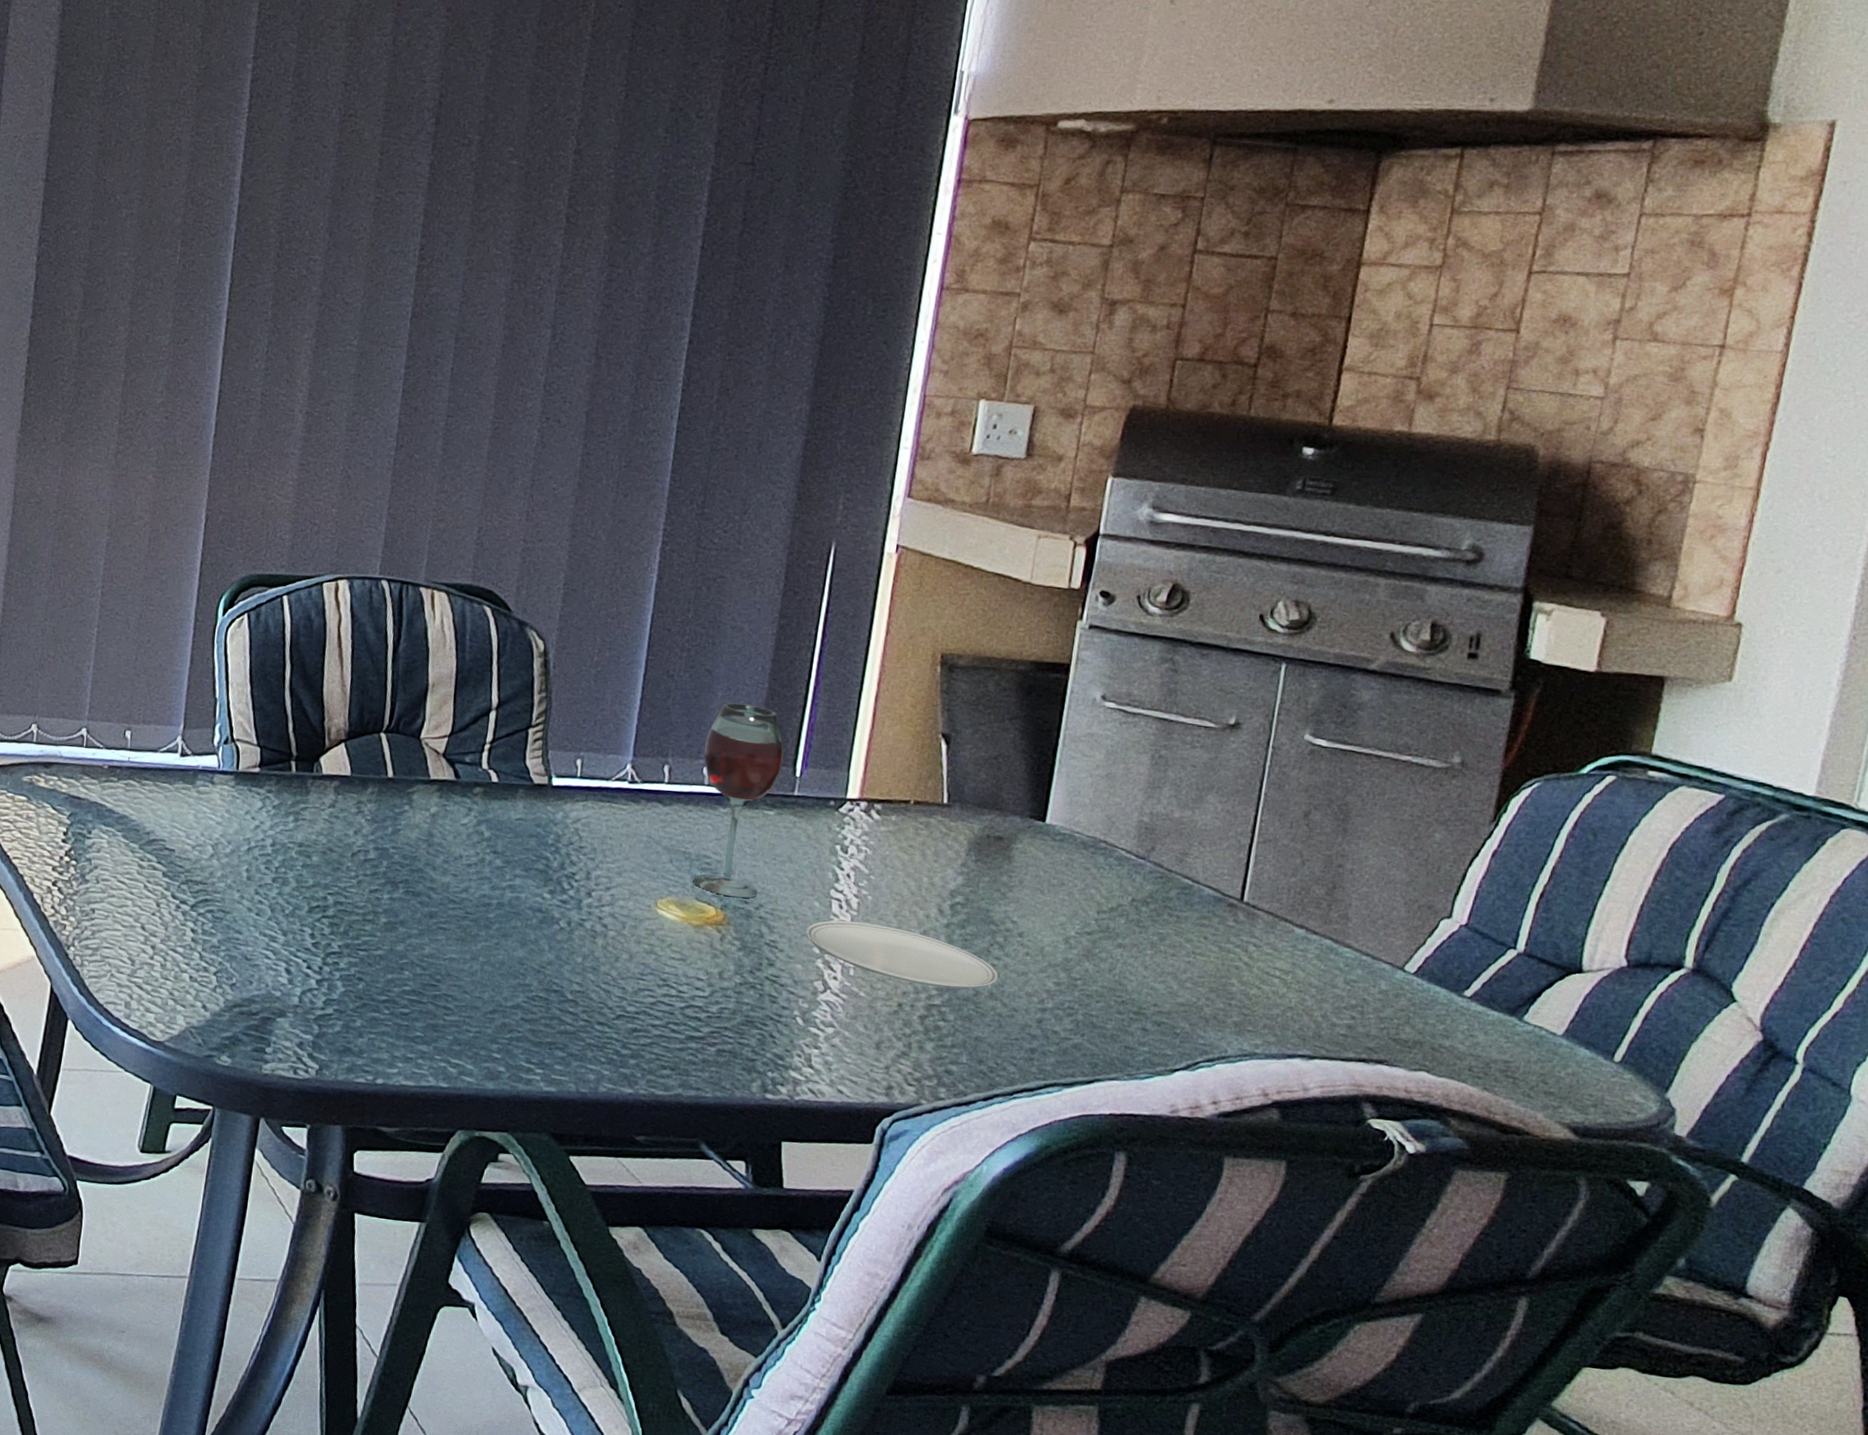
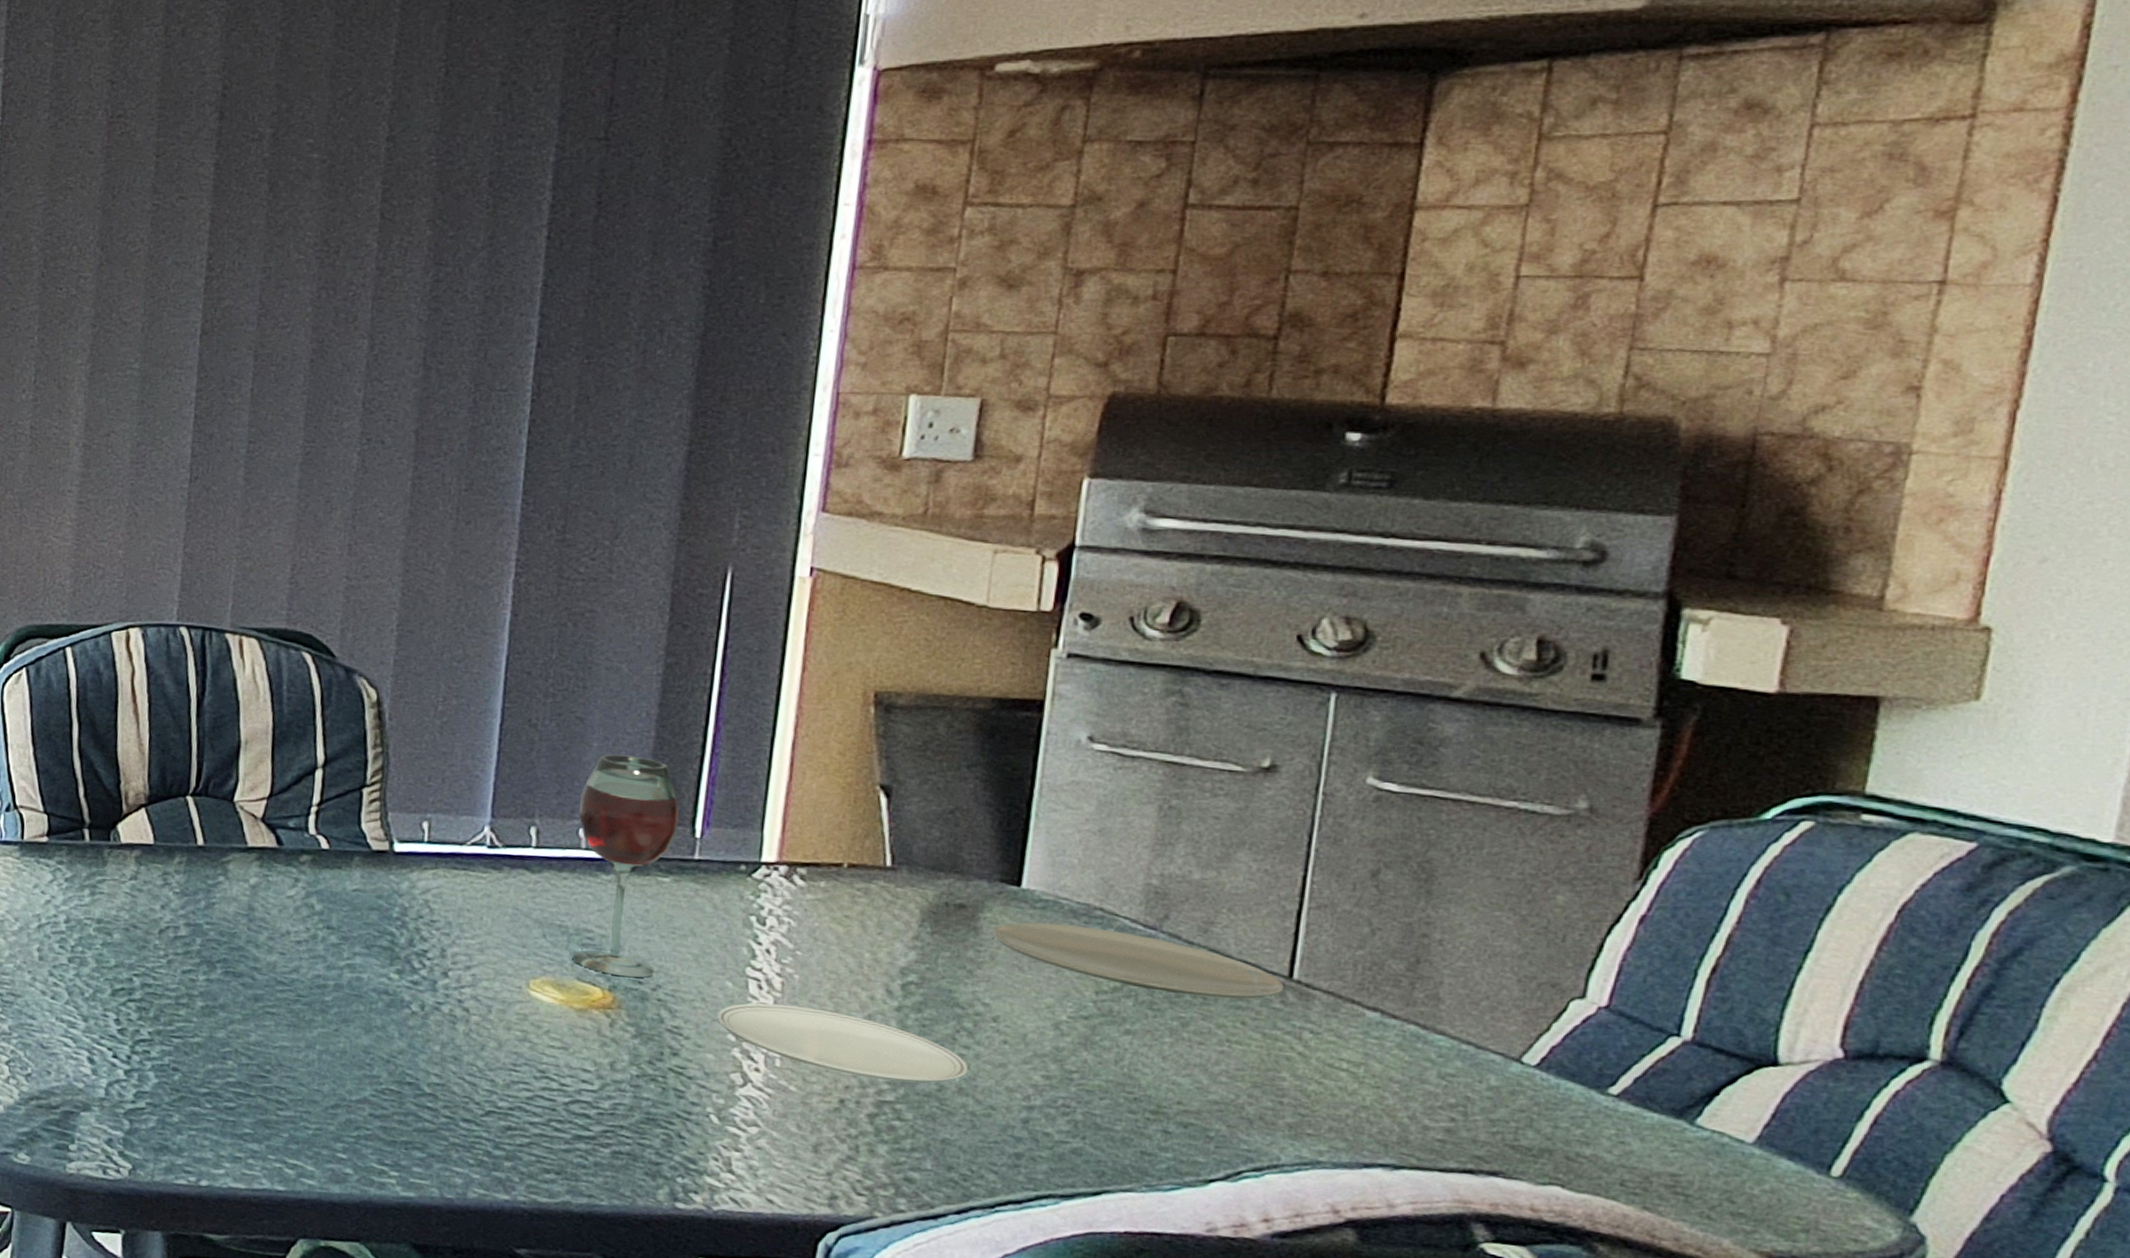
plate: none [1021,852,1237,919] -> present [991,922,1284,1000]

